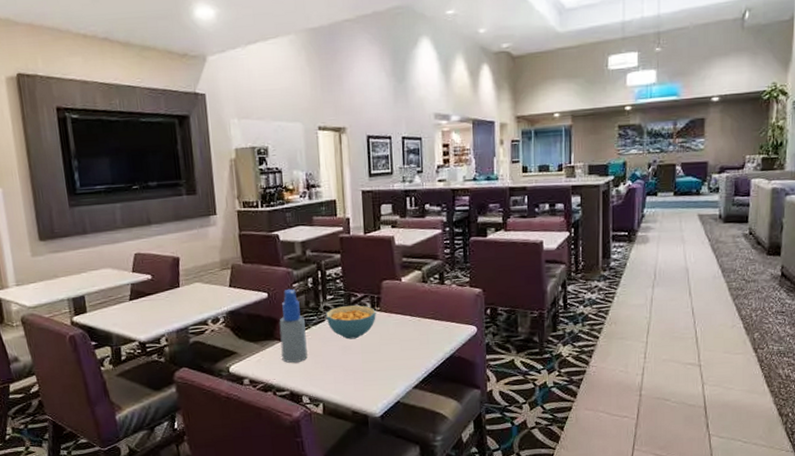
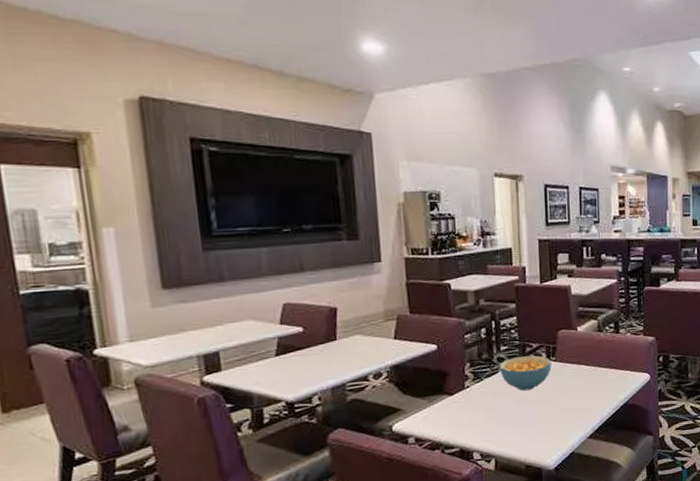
spray bottle: present [279,288,308,363] -> none [449,339,479,418]

